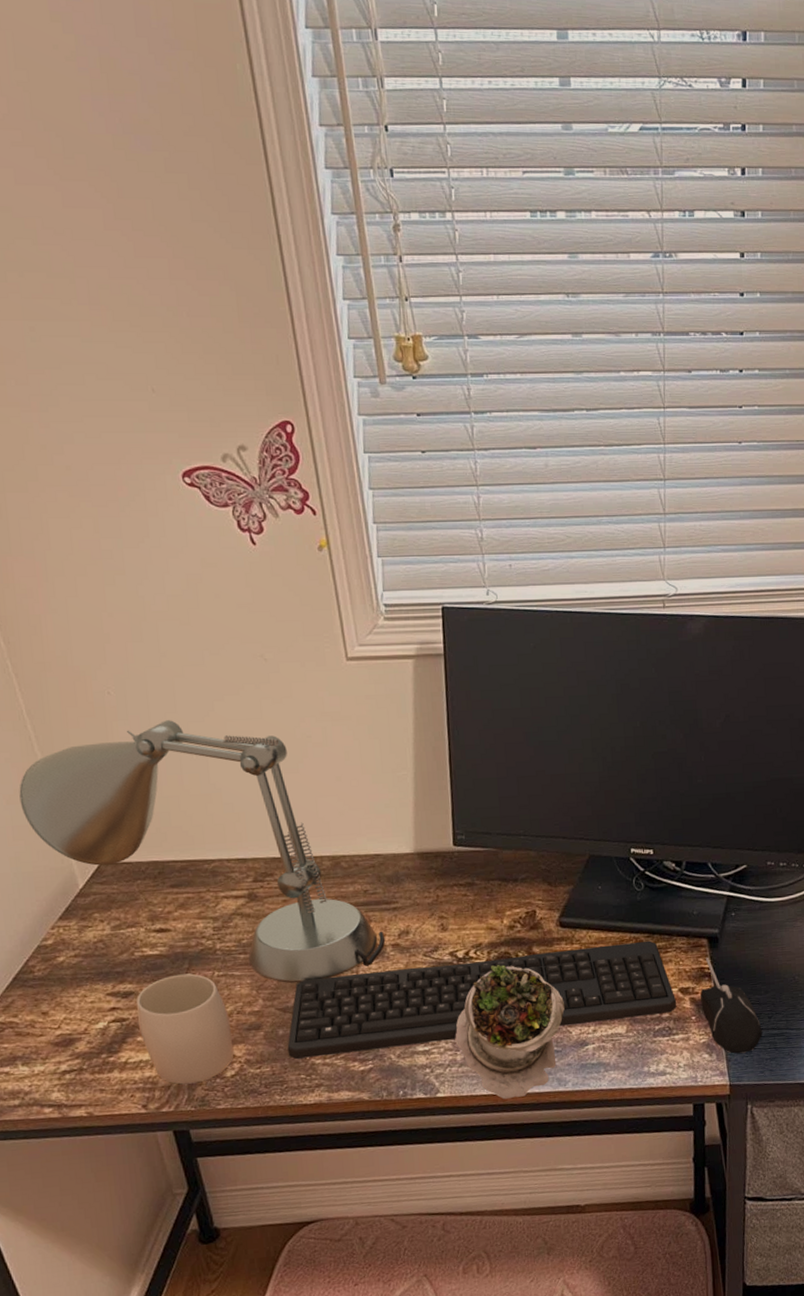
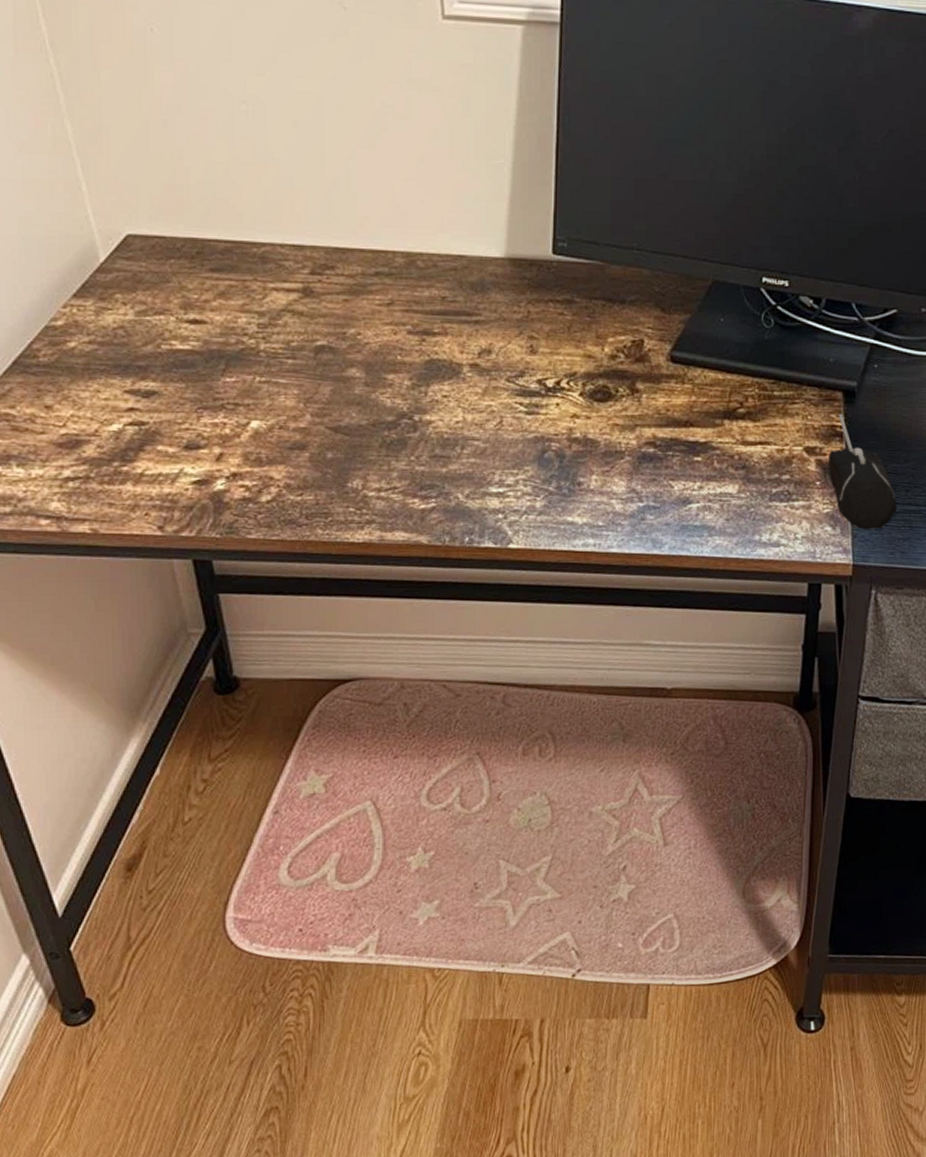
desk lamp: present [19,720,386,984] -> none [34,69,463,399]
mug: present [136,973,234,1085] -> none [158,376,272,506]
computer keyboard: present [287,940,677,1059] -> none [336,388,800,488]
succulent plant: present [455,965,565,1100] -> none [536,400,668,558]

